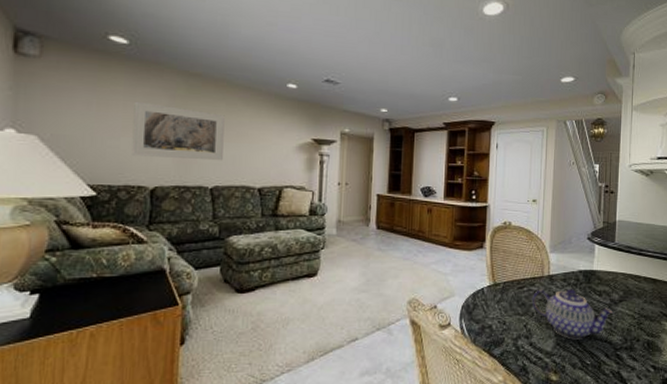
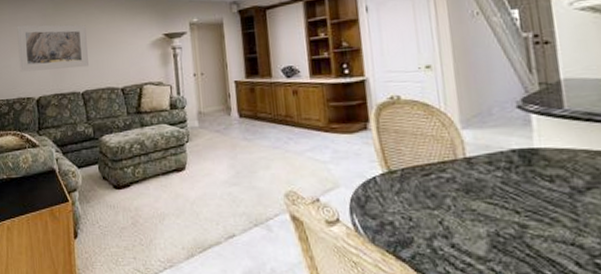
teapot: present [531,289,615,340] -> none [444,174,582,241]

